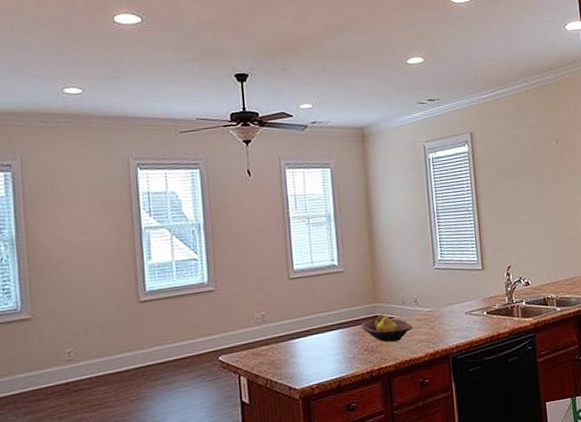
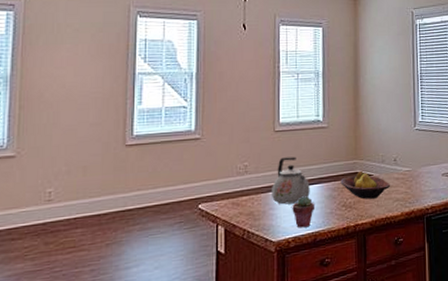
kettle: none [290,303,331,352] -> present [271,156,310,205]
potted succulent: none [313,342,337,375] -> present [292,196,315,228]

